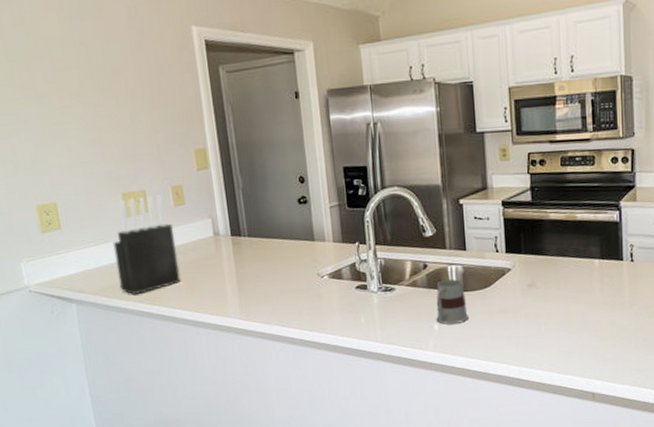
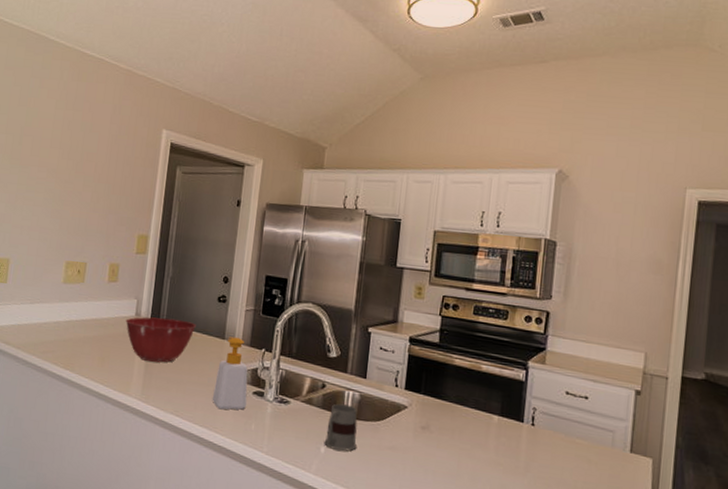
knife block: present [113,195,181,295] -> none [41,267,102,357]
mixing bowl: none [204,230,282,279] -> present [125,317,196,363]
soap bottle: none [314,236,352,311] -> present [212,336,248,410]

